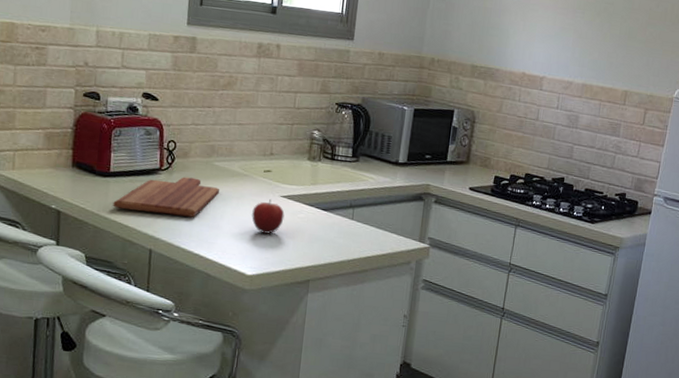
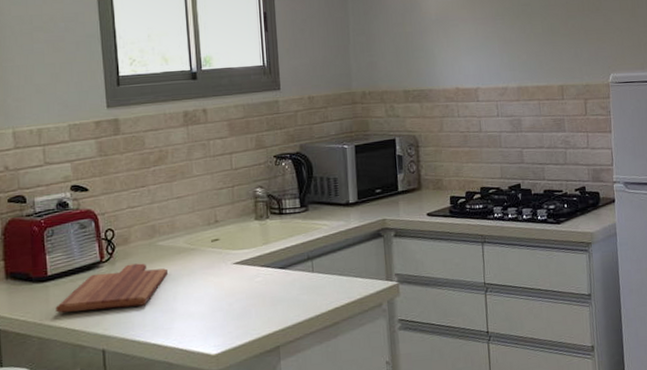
fruit: present [251,198,285,234] -> none [206,268,241,307]

